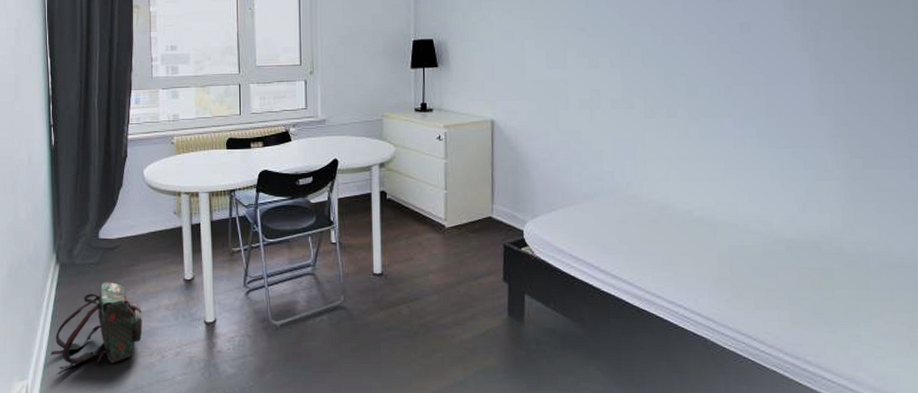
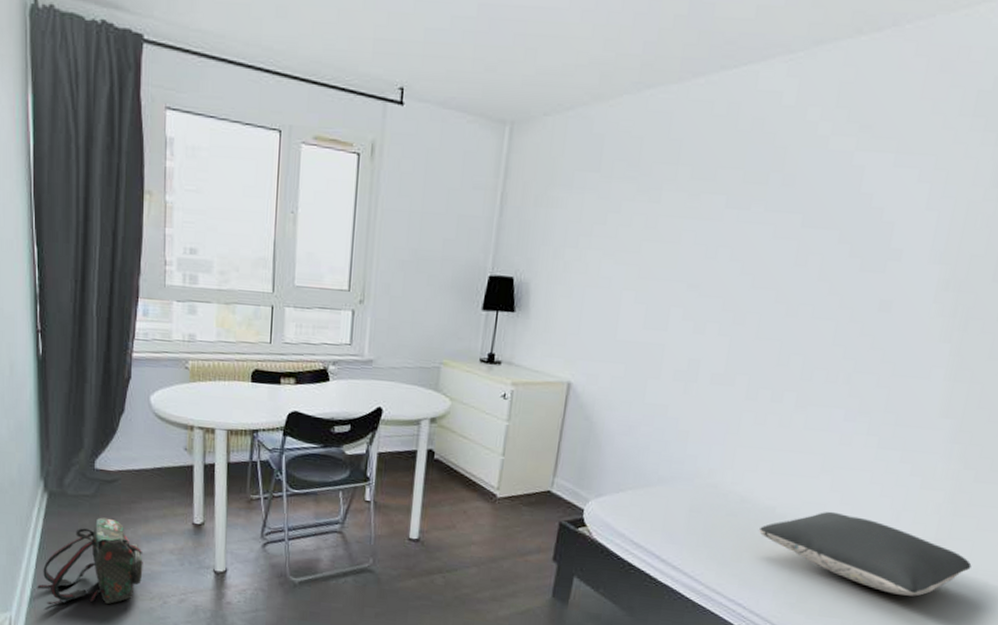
pillow: none [683,209,884,281] -> present [759,511,972,596]

